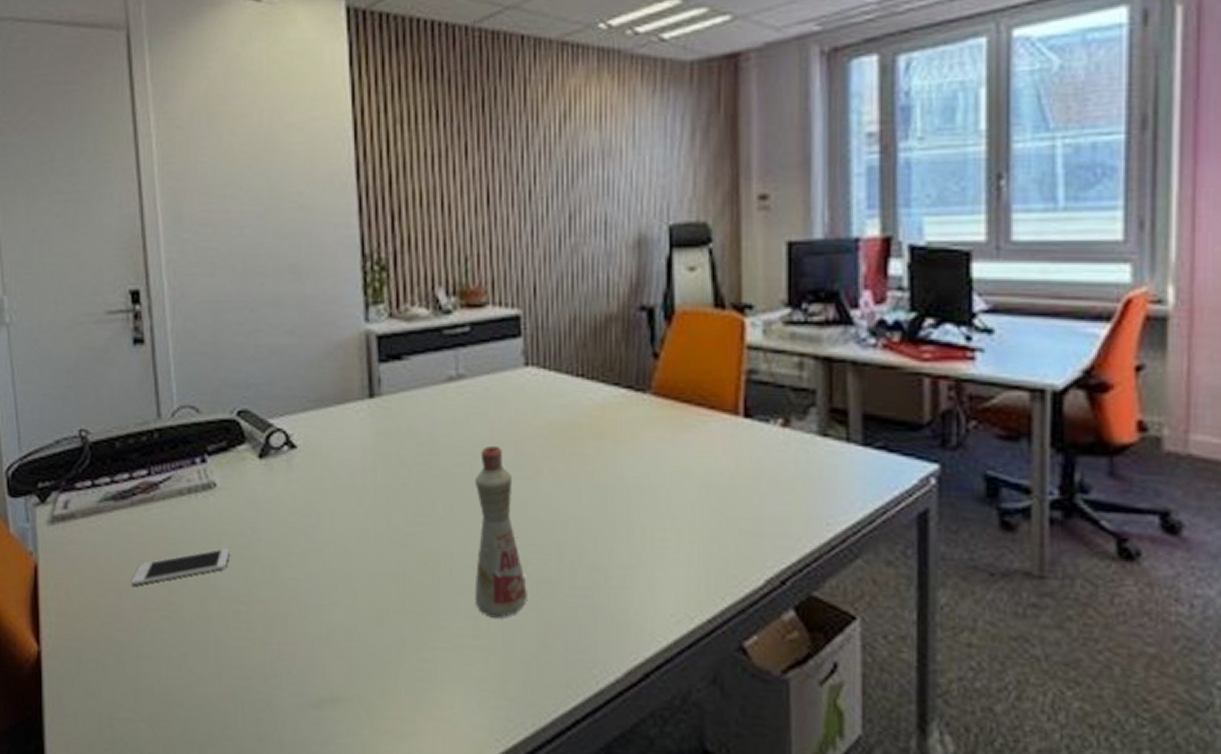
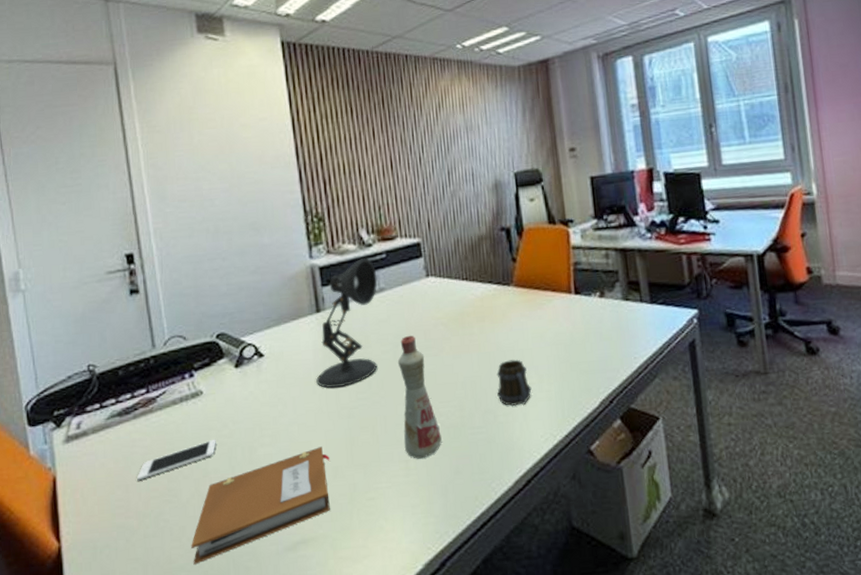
notebook: none [192,579,373,703] -> present [191,446,330,565]
desk lamp: none [363,329,455,504] -> present [316,258,378,389]
mug: none [612,500,664,567] -> present [496,359,532,407]

